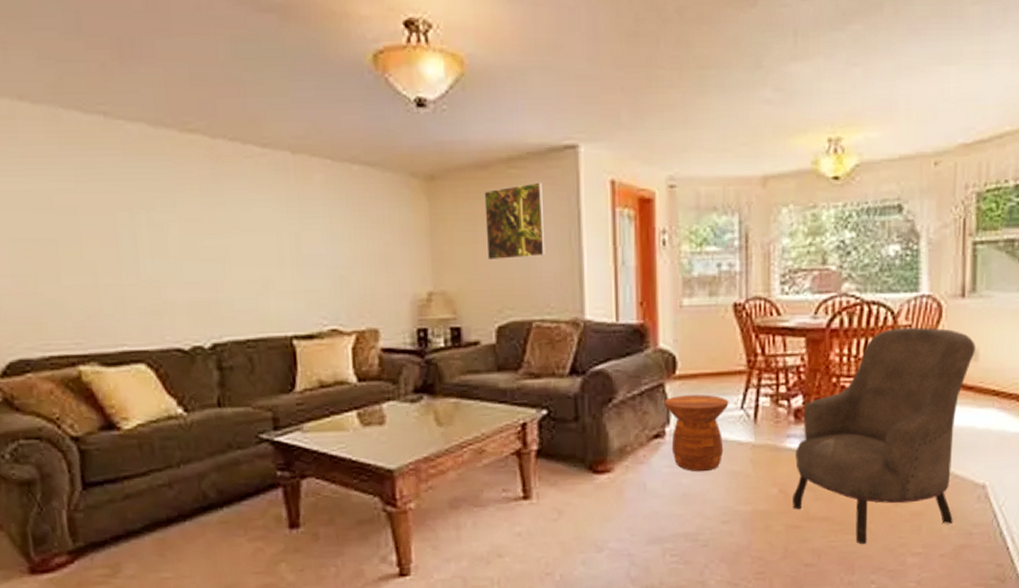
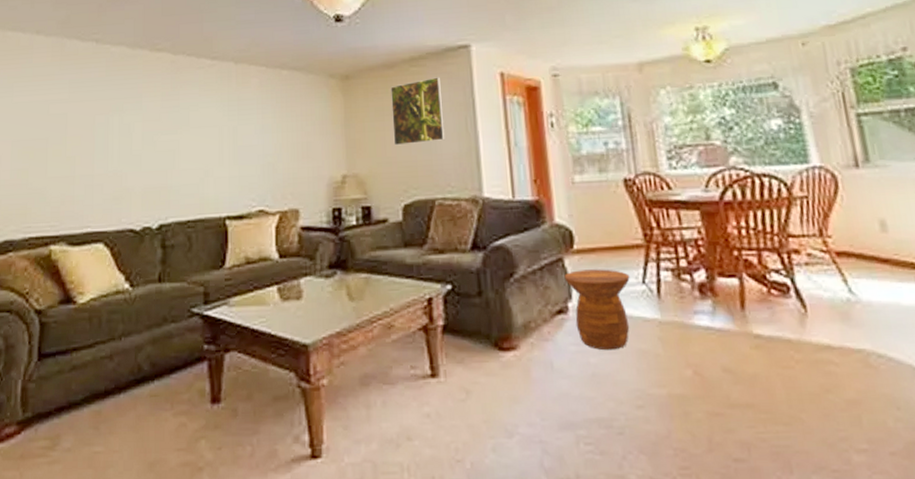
armchair: present [793,327,975,544] -> none [705,198,898,437]

